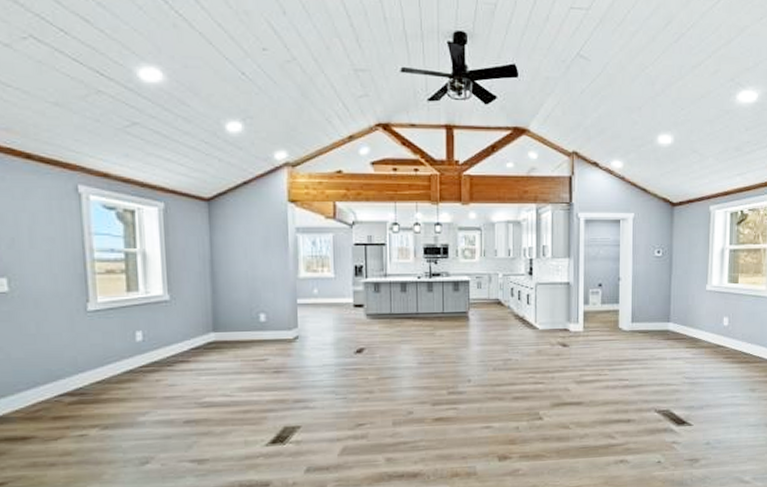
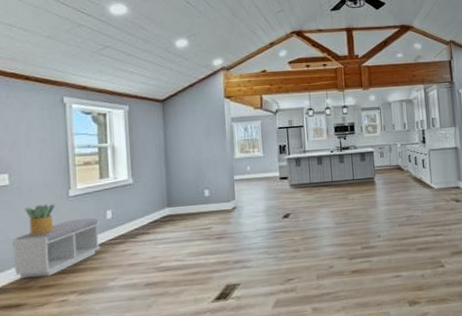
bench: none [15,338,129,407] -> present [12,217,101,278]
potted plant: none [30,318,70,356] -> present [25,203,55,235]

